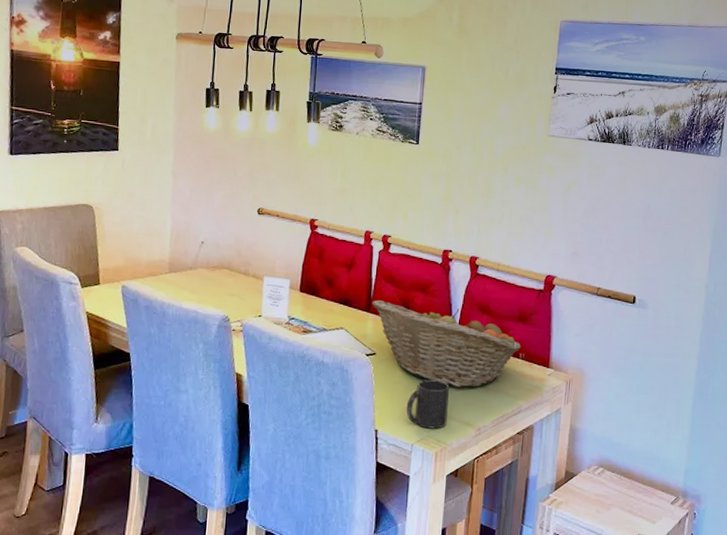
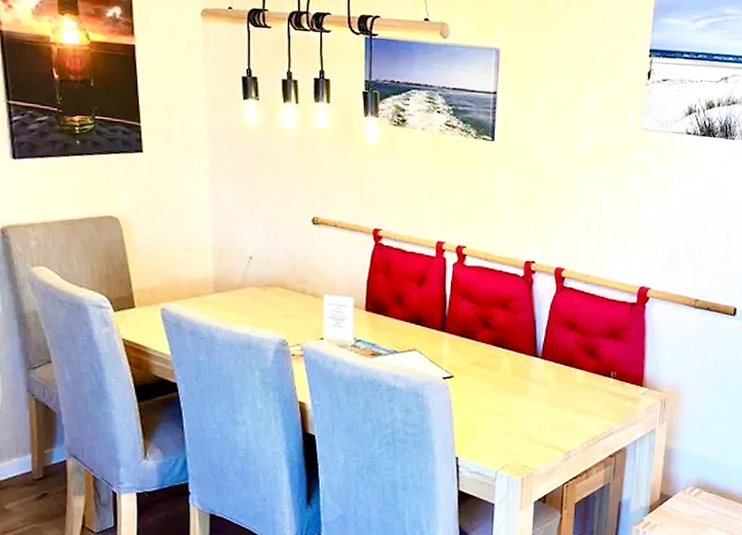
fruit basket: present [372,299,521,388] -> none [447,317,613,410]
mug: present [406,379,449,429] -> none [489,402,535,454]

